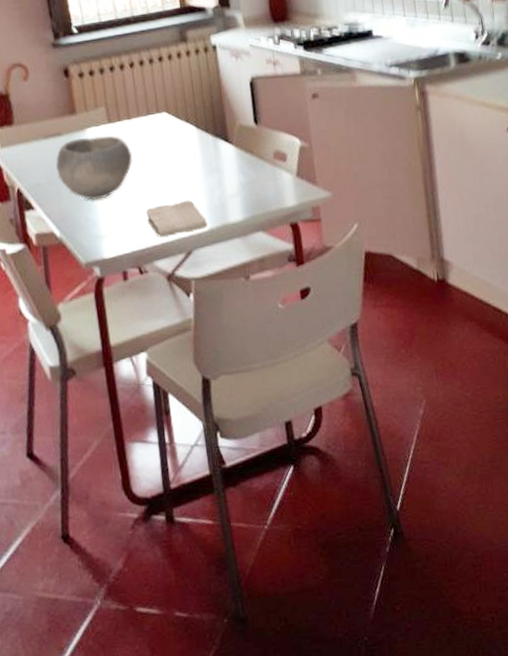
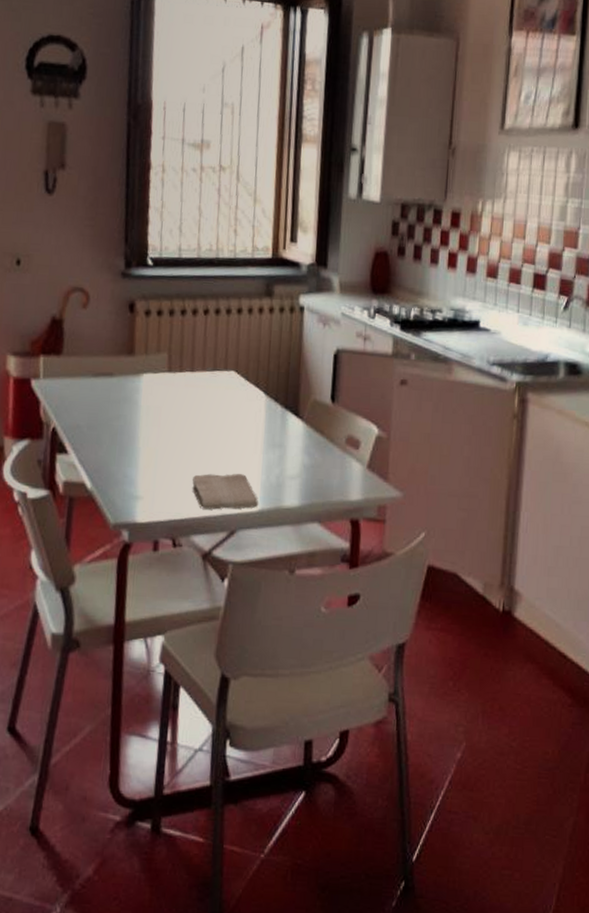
bowl: present [56,135,133,200] -> none [100,383,189,455]

